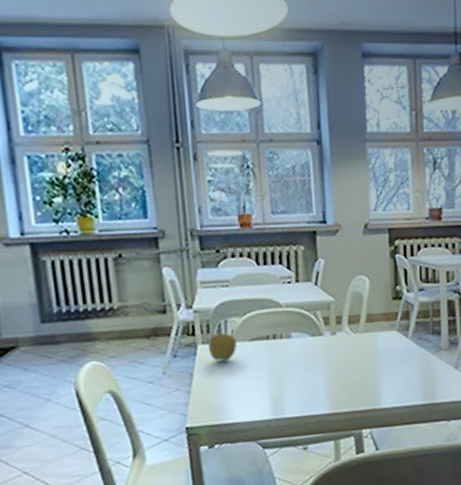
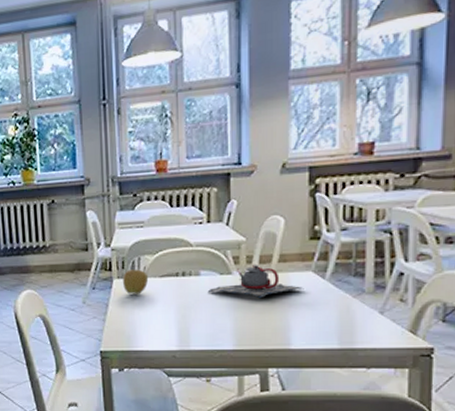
teapot: none [299,325,390,360] -> present [207,265,304,299]

